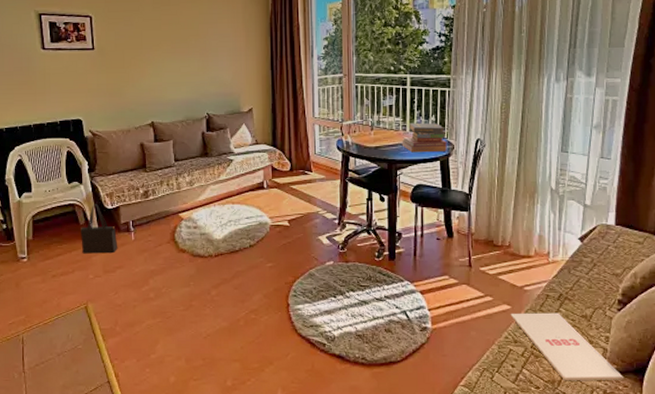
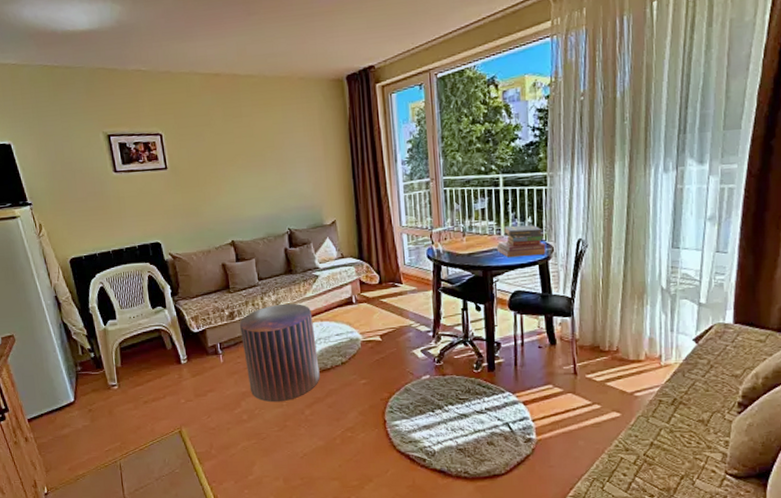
tote bag: present [81,203,118,254] -> none [168,327,208,379]
pouf: none [153,185,228,282] -> present [239,303,320,402]
magazine: present [510,312,625,380] -> none [620,418,746,487]

